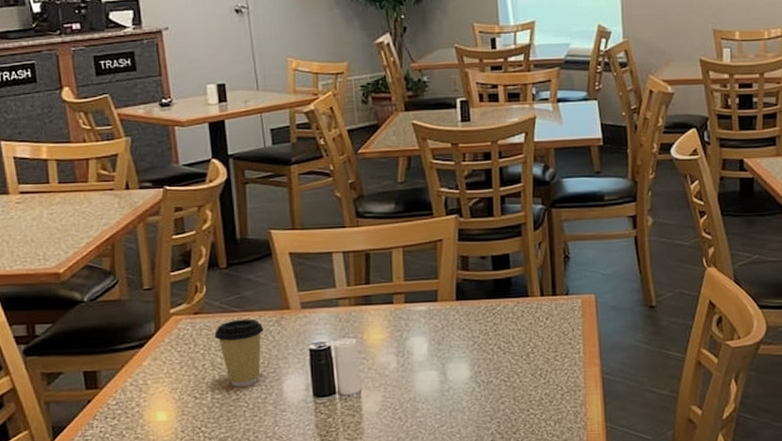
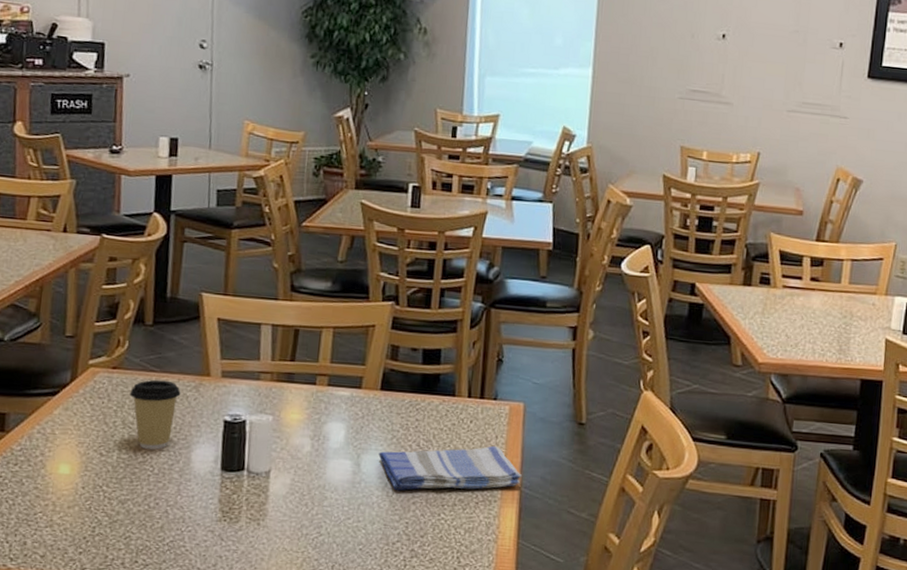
dish towel: none [462,338,602,392] -> present [378,445,522,490]

